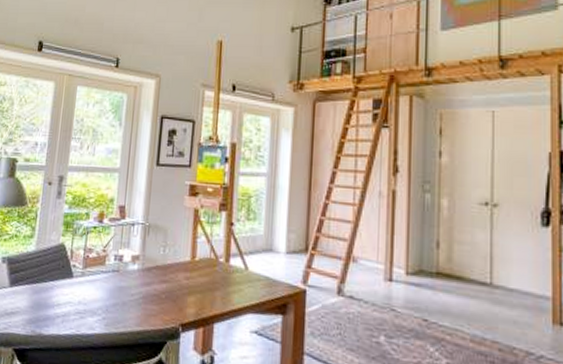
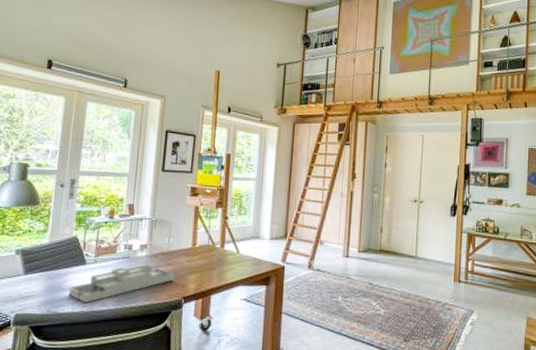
desk organizer: none [54,280,171,325] -> present [68,264,175,304]

